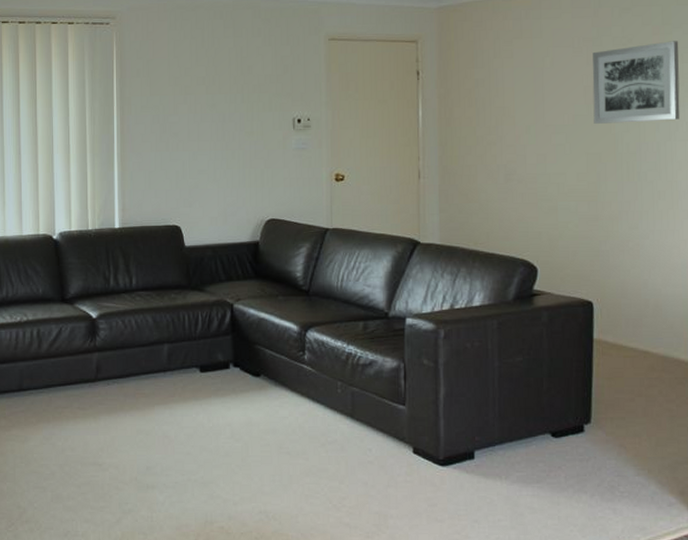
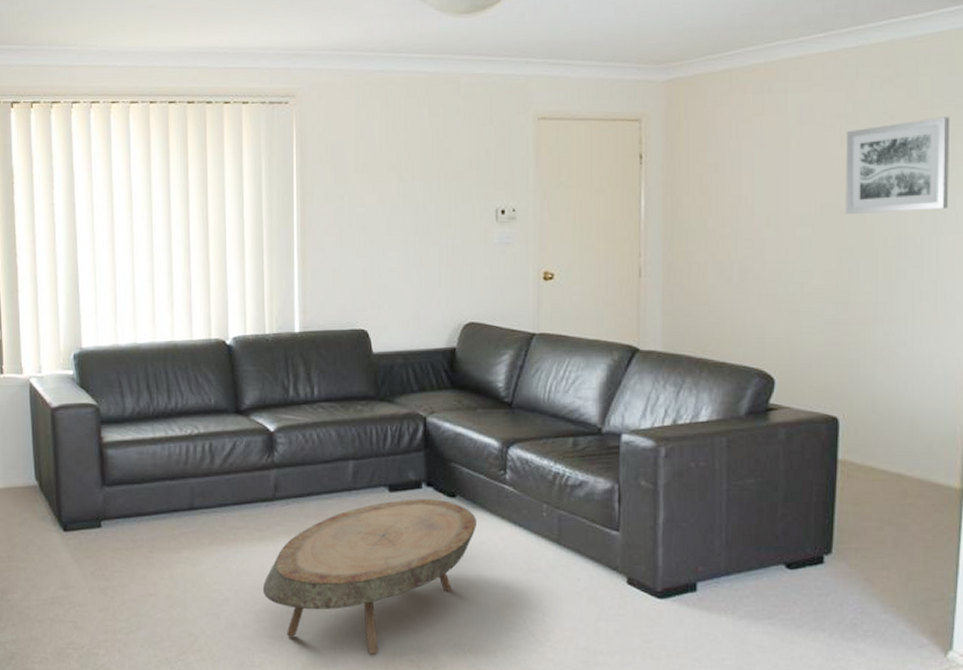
coffee table: none [85,378,279,522] -> present [262,499,476,654]

